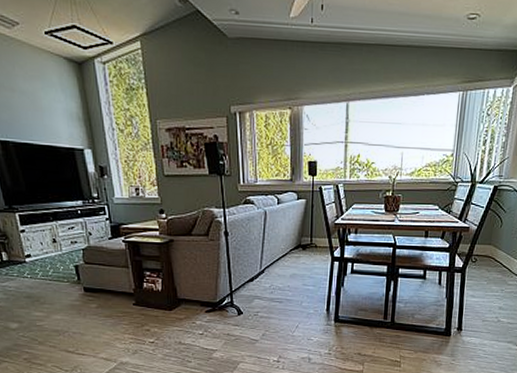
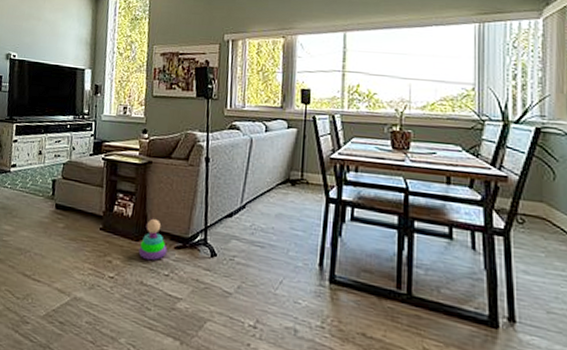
stacking toy: none [173,290,199,325] -> present [138,218,168,261]

